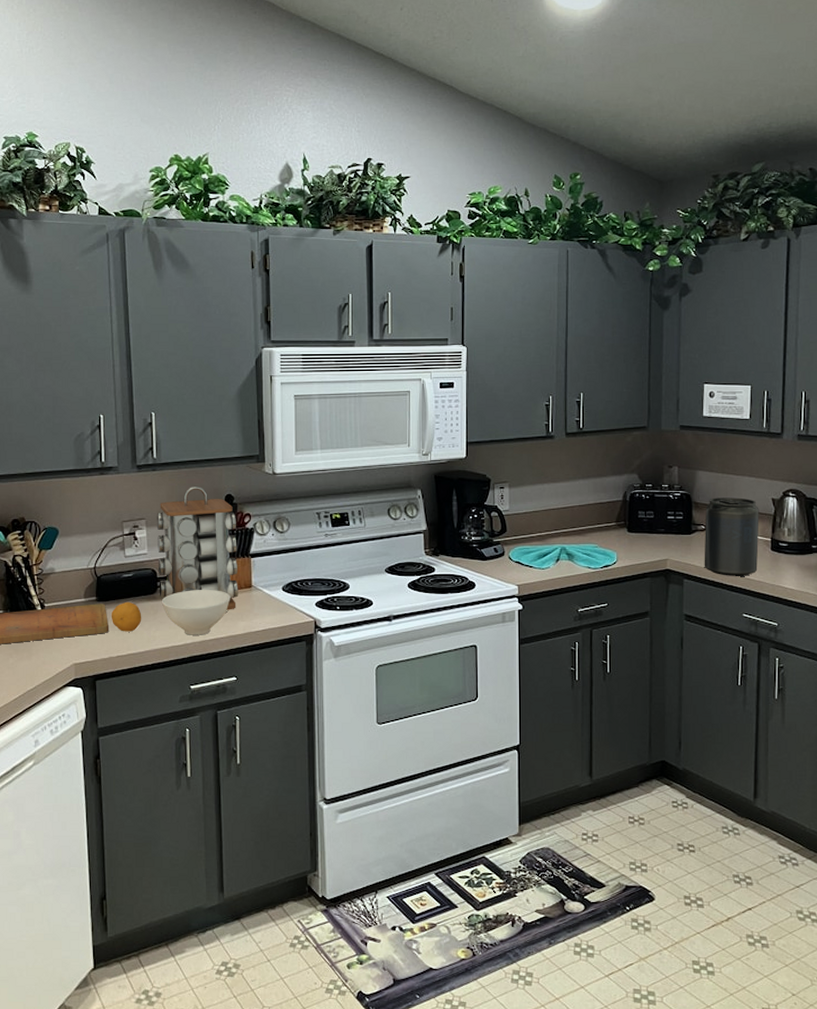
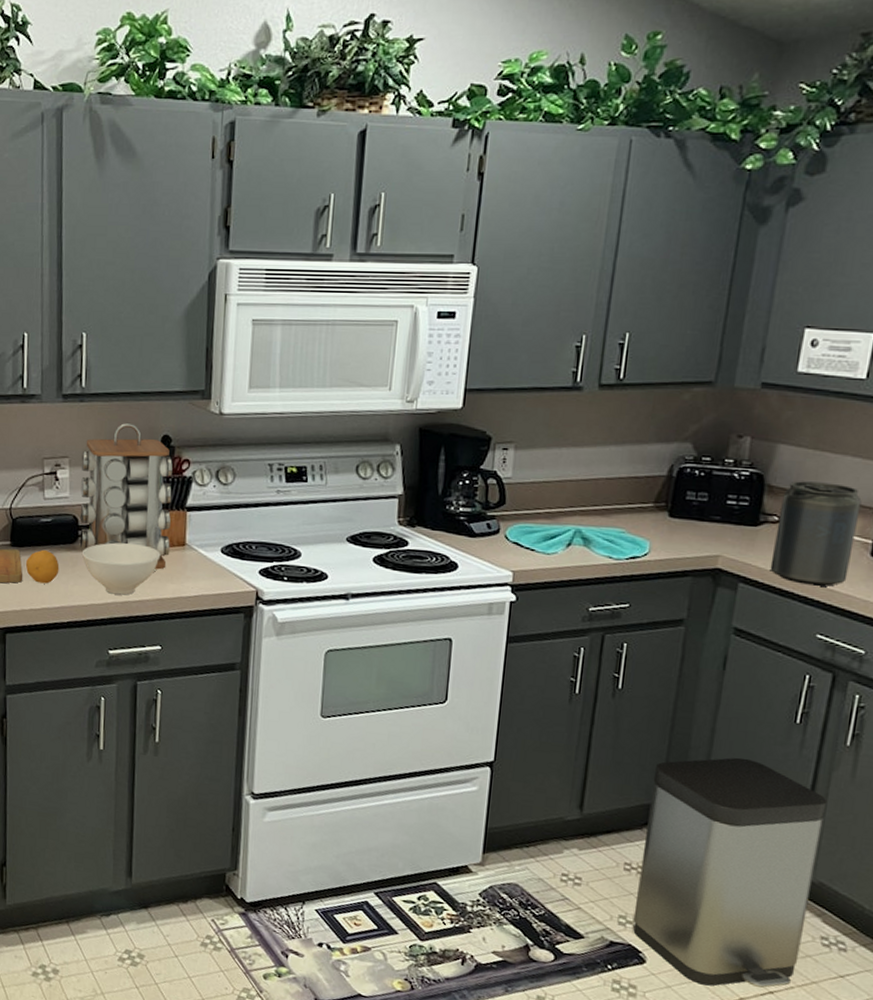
pedal bin: none [640,718,768,911] -> present [633,757,828,988]

